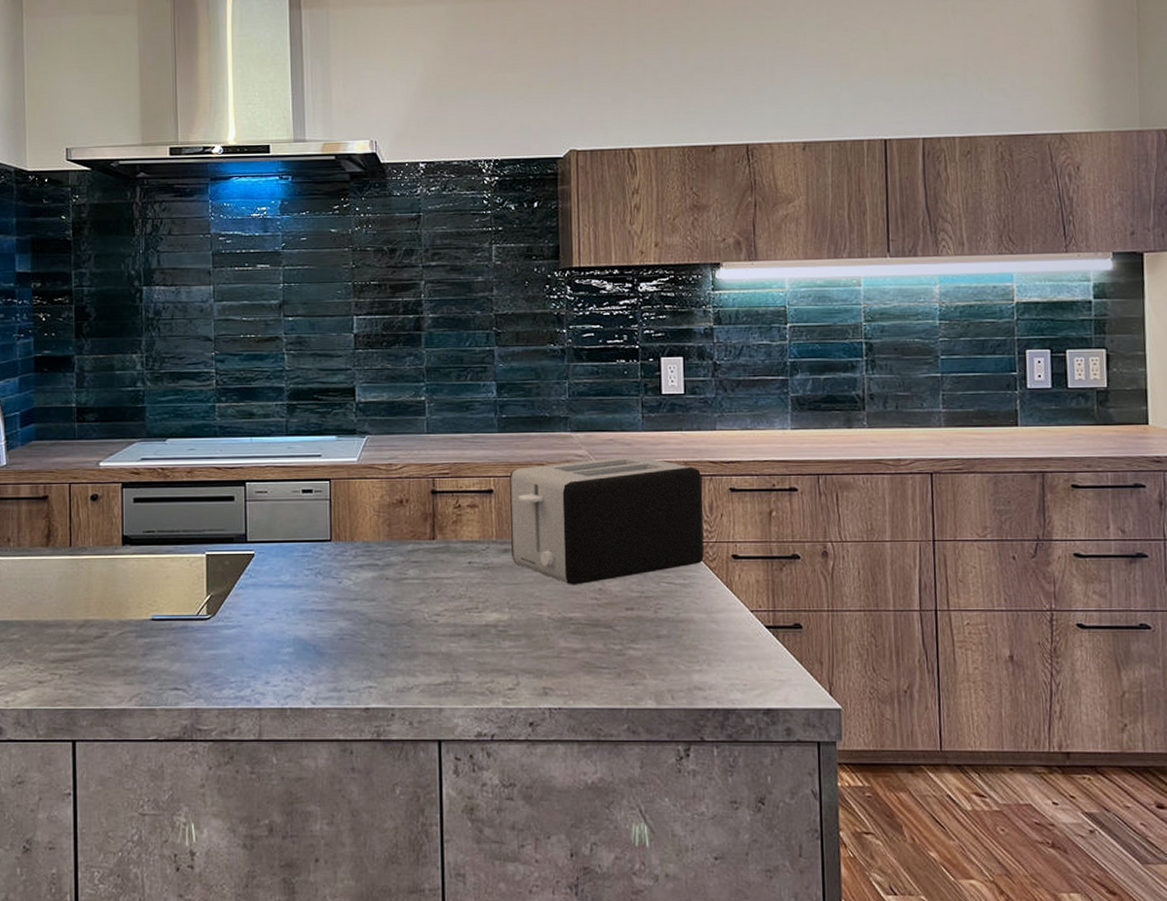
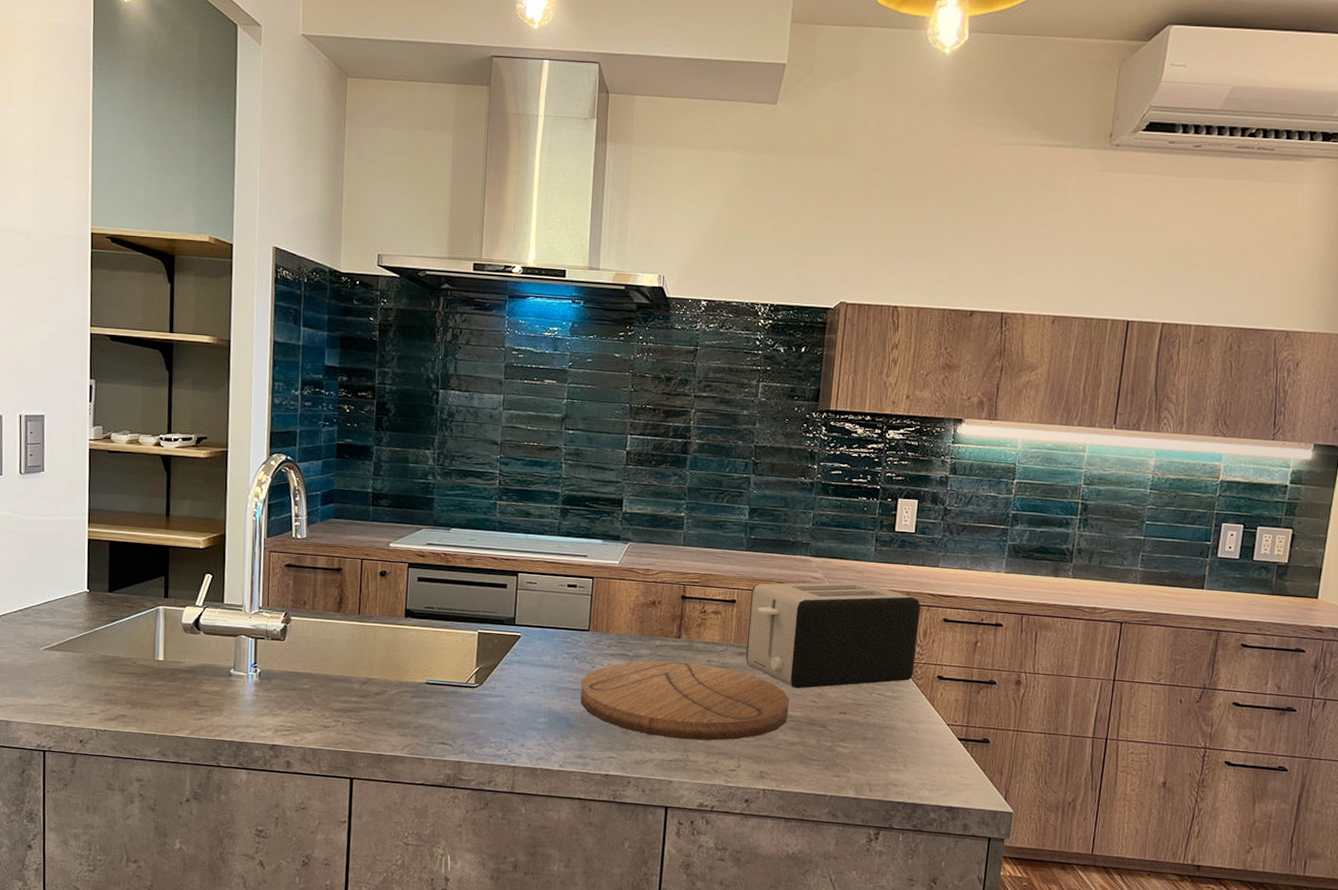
cutting board: none [328,567,568,658] -> present [580,661,790,741]

